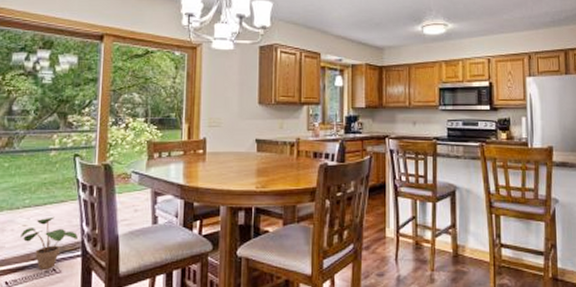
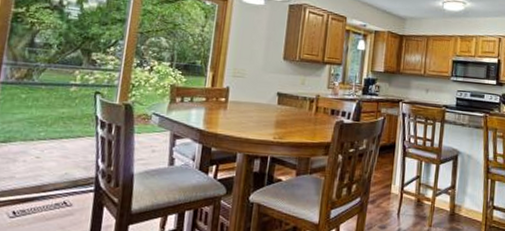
potted plant: present [20,216,78,269] -> none [32,151,92,202]

